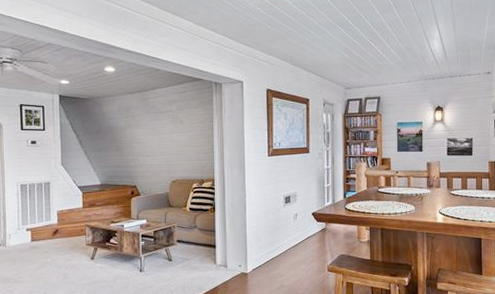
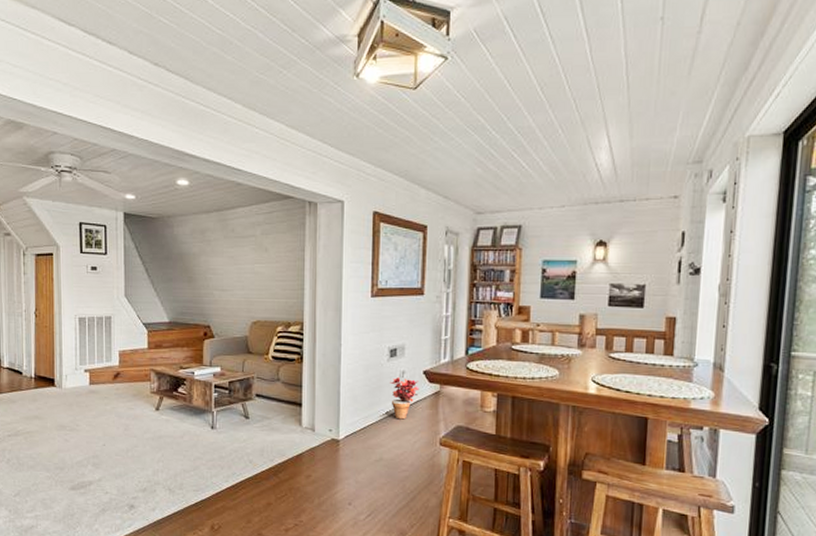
potted plant: none [286,218,310,253] -> present [390,376,419,420]

